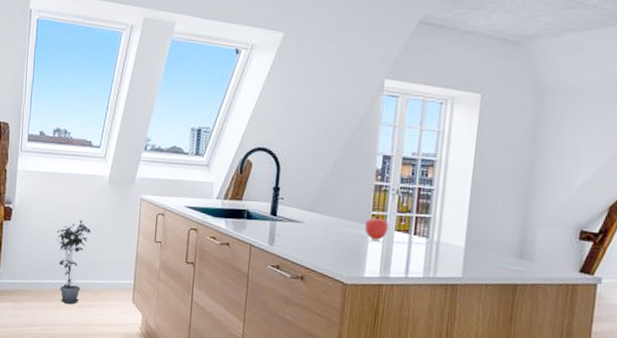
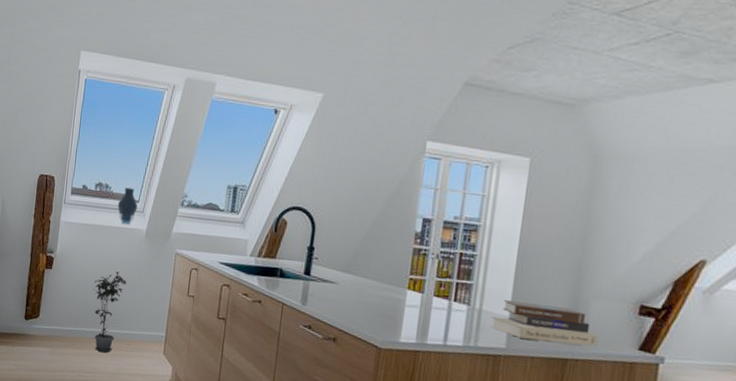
vase: none [77,133,100,172] -> present [117,187,138,226]
fruit: present [364,216,389,240] -> none [401,280,427,305]
books: none [448,231,545,272] -> present [490,300,599,347]

